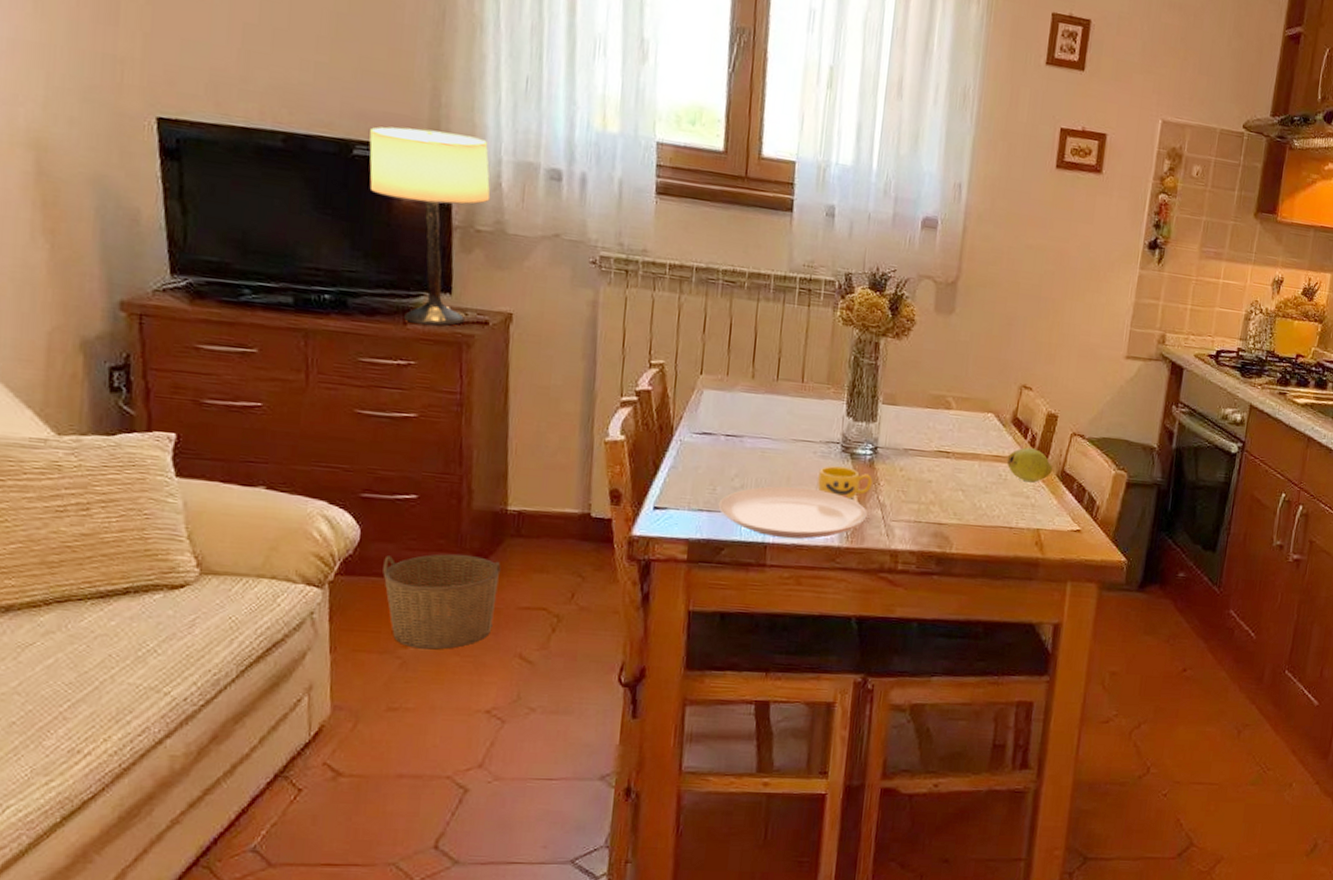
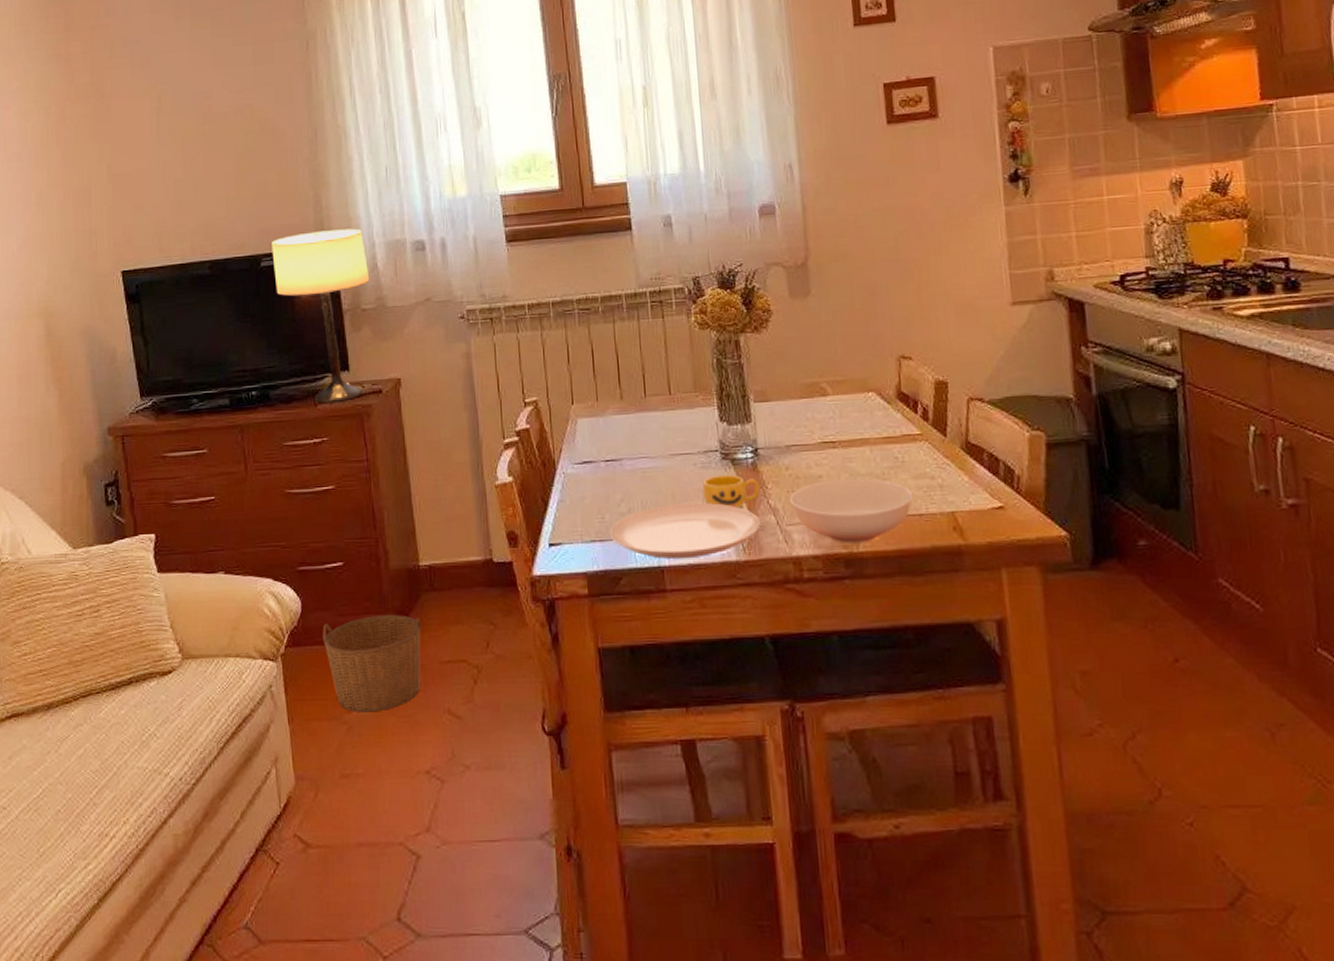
bowl: none [897,485,1008,546] -> present [789,478,913,544]
fruit: present [1006,447,1052,483] -> none [900,422,954,461]

